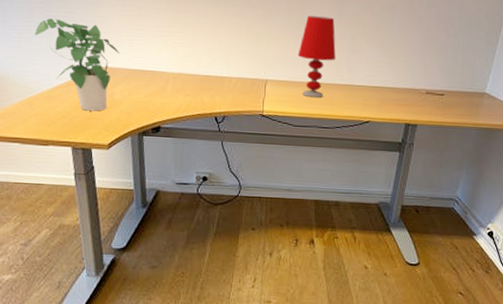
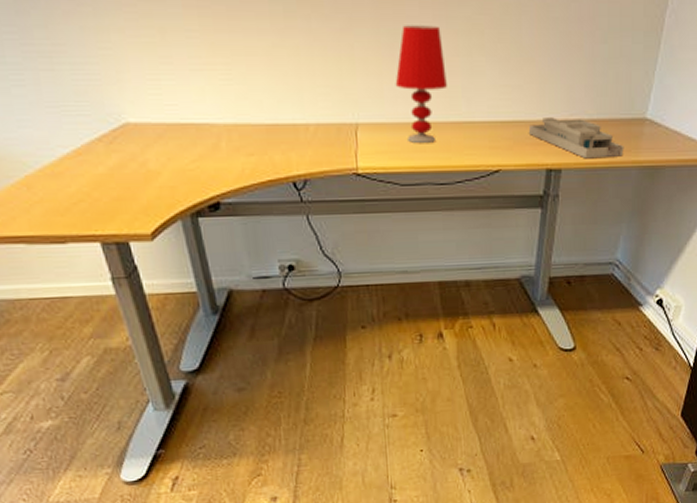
potted plant: present [34,18,120,111] -> none [12,56,145,189]
desk organizer: none [393,86,467,119] -> present [528,117,624,159]

